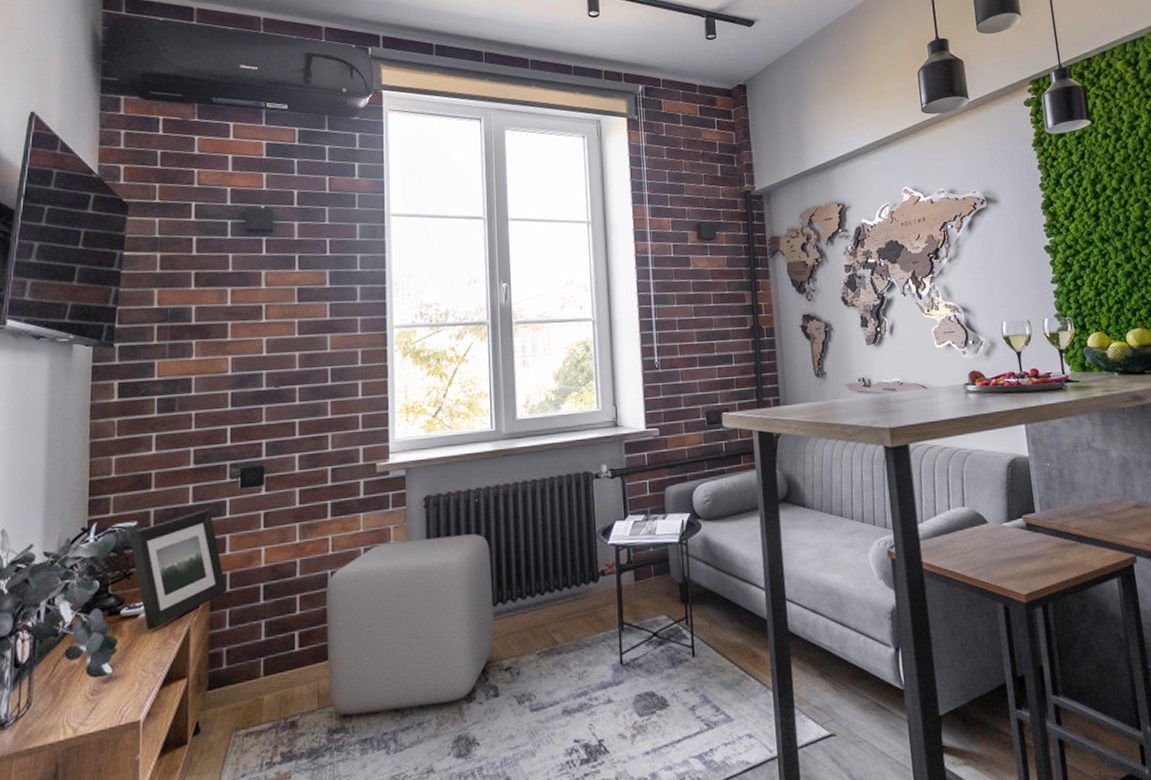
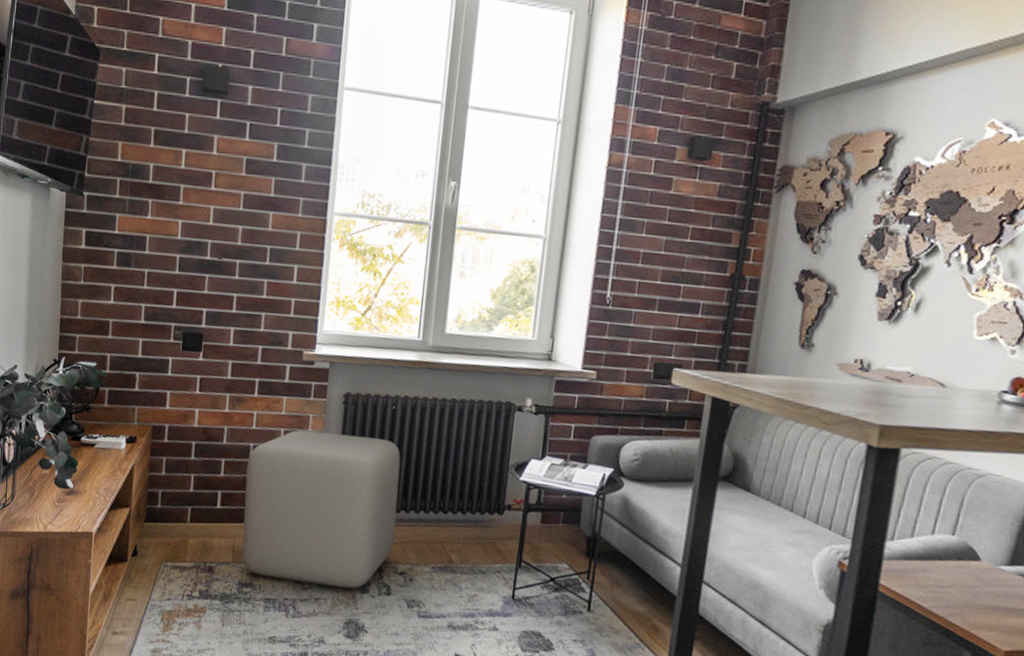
picture frame: present [129,509,227,630] -> none [89,364,165,460]

